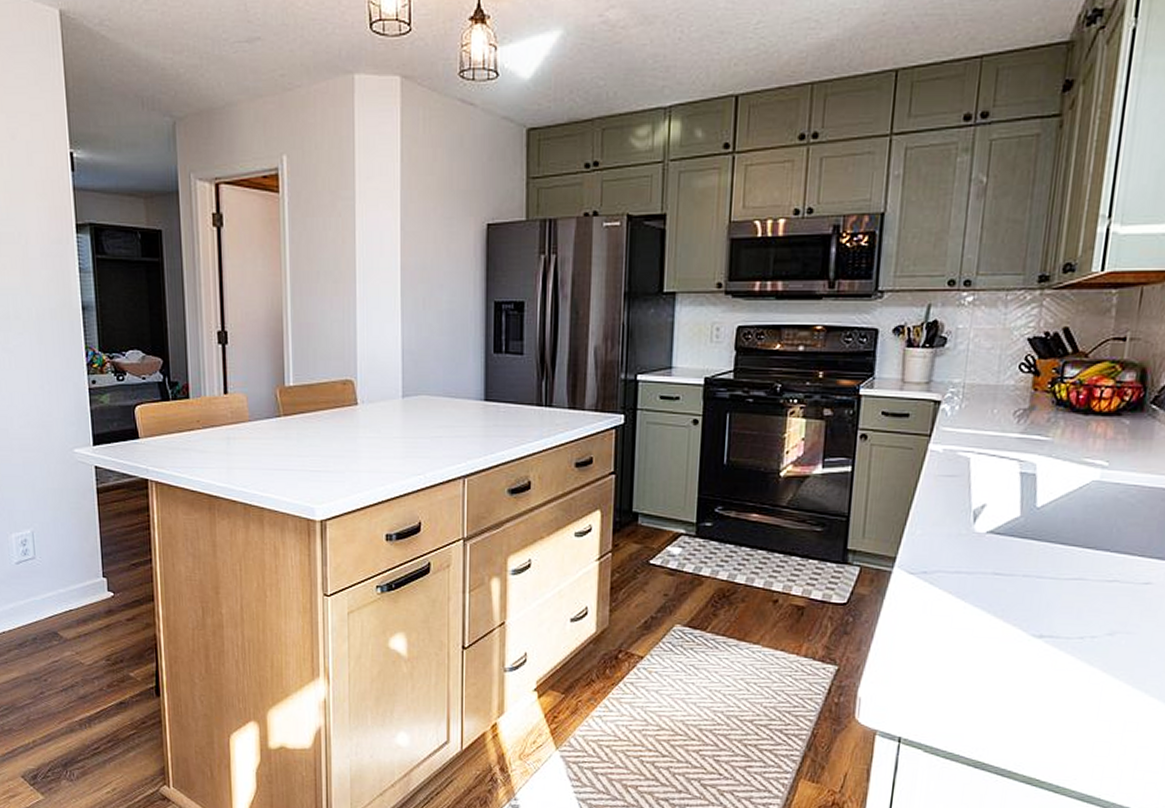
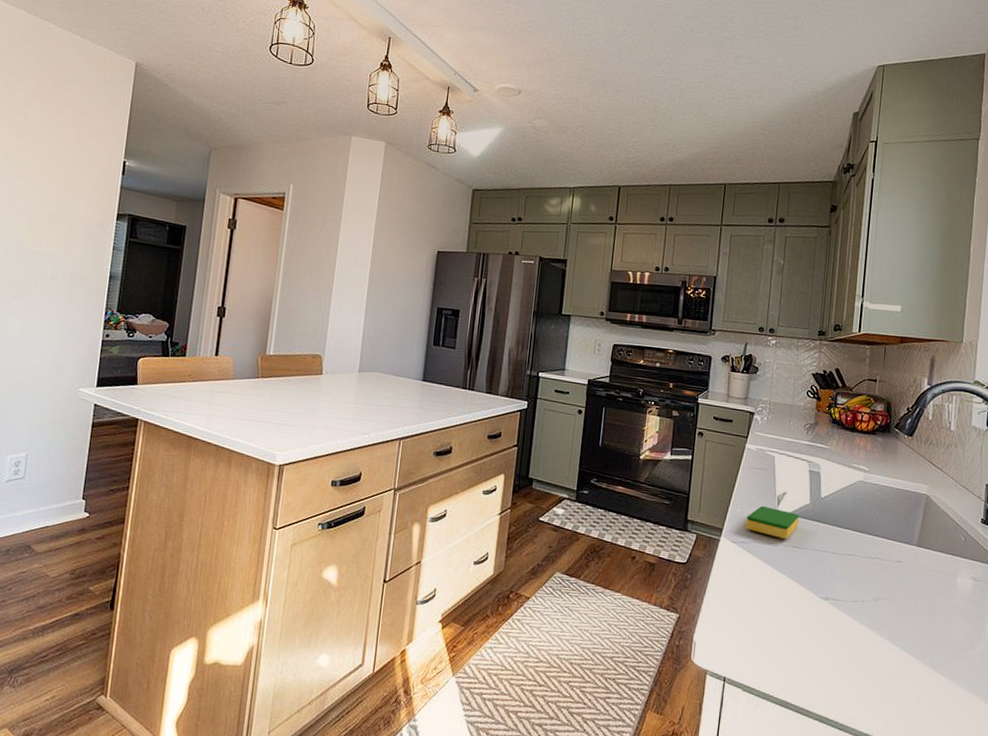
dish sponge: none [927,524,1005,564] -> present [745,505,800,539]

